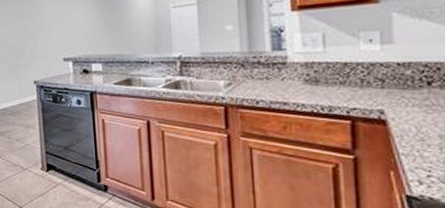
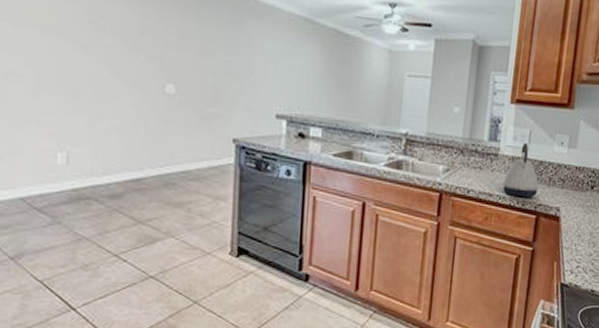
kettle: none [298,46,349,103] -> present [502,142,540,198]

